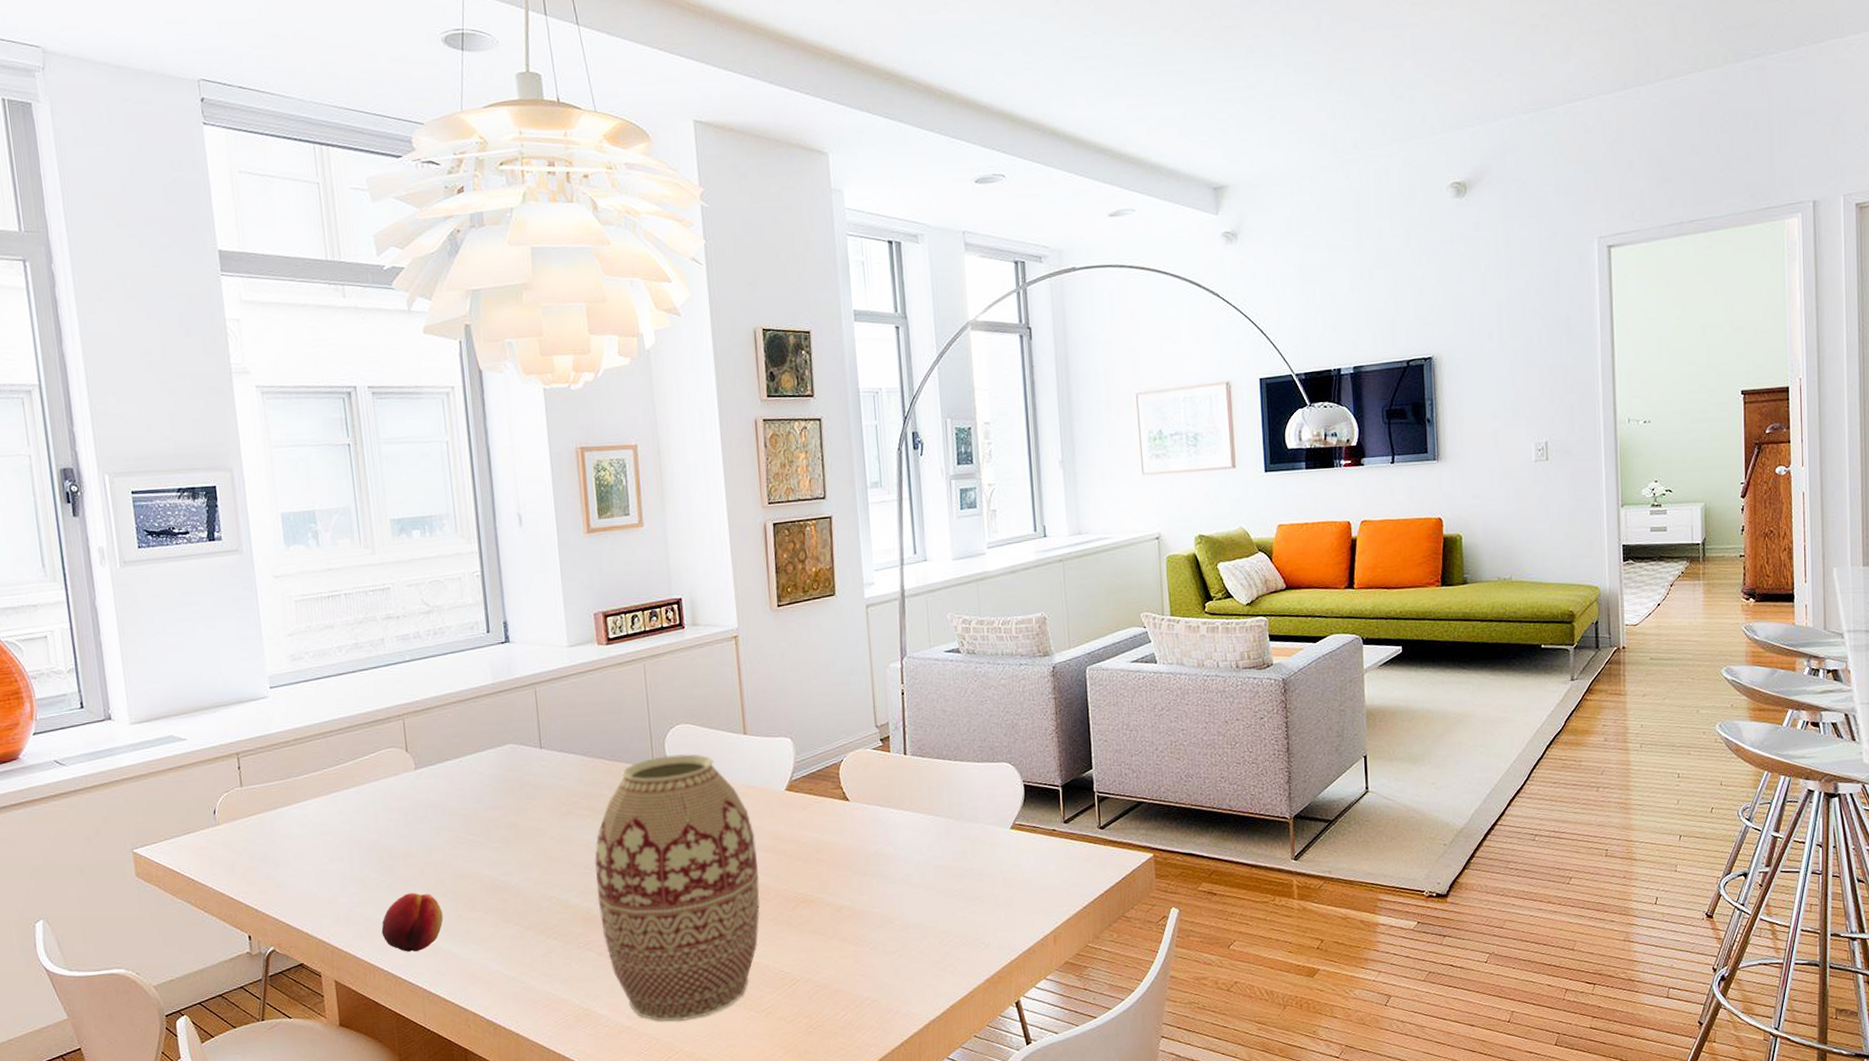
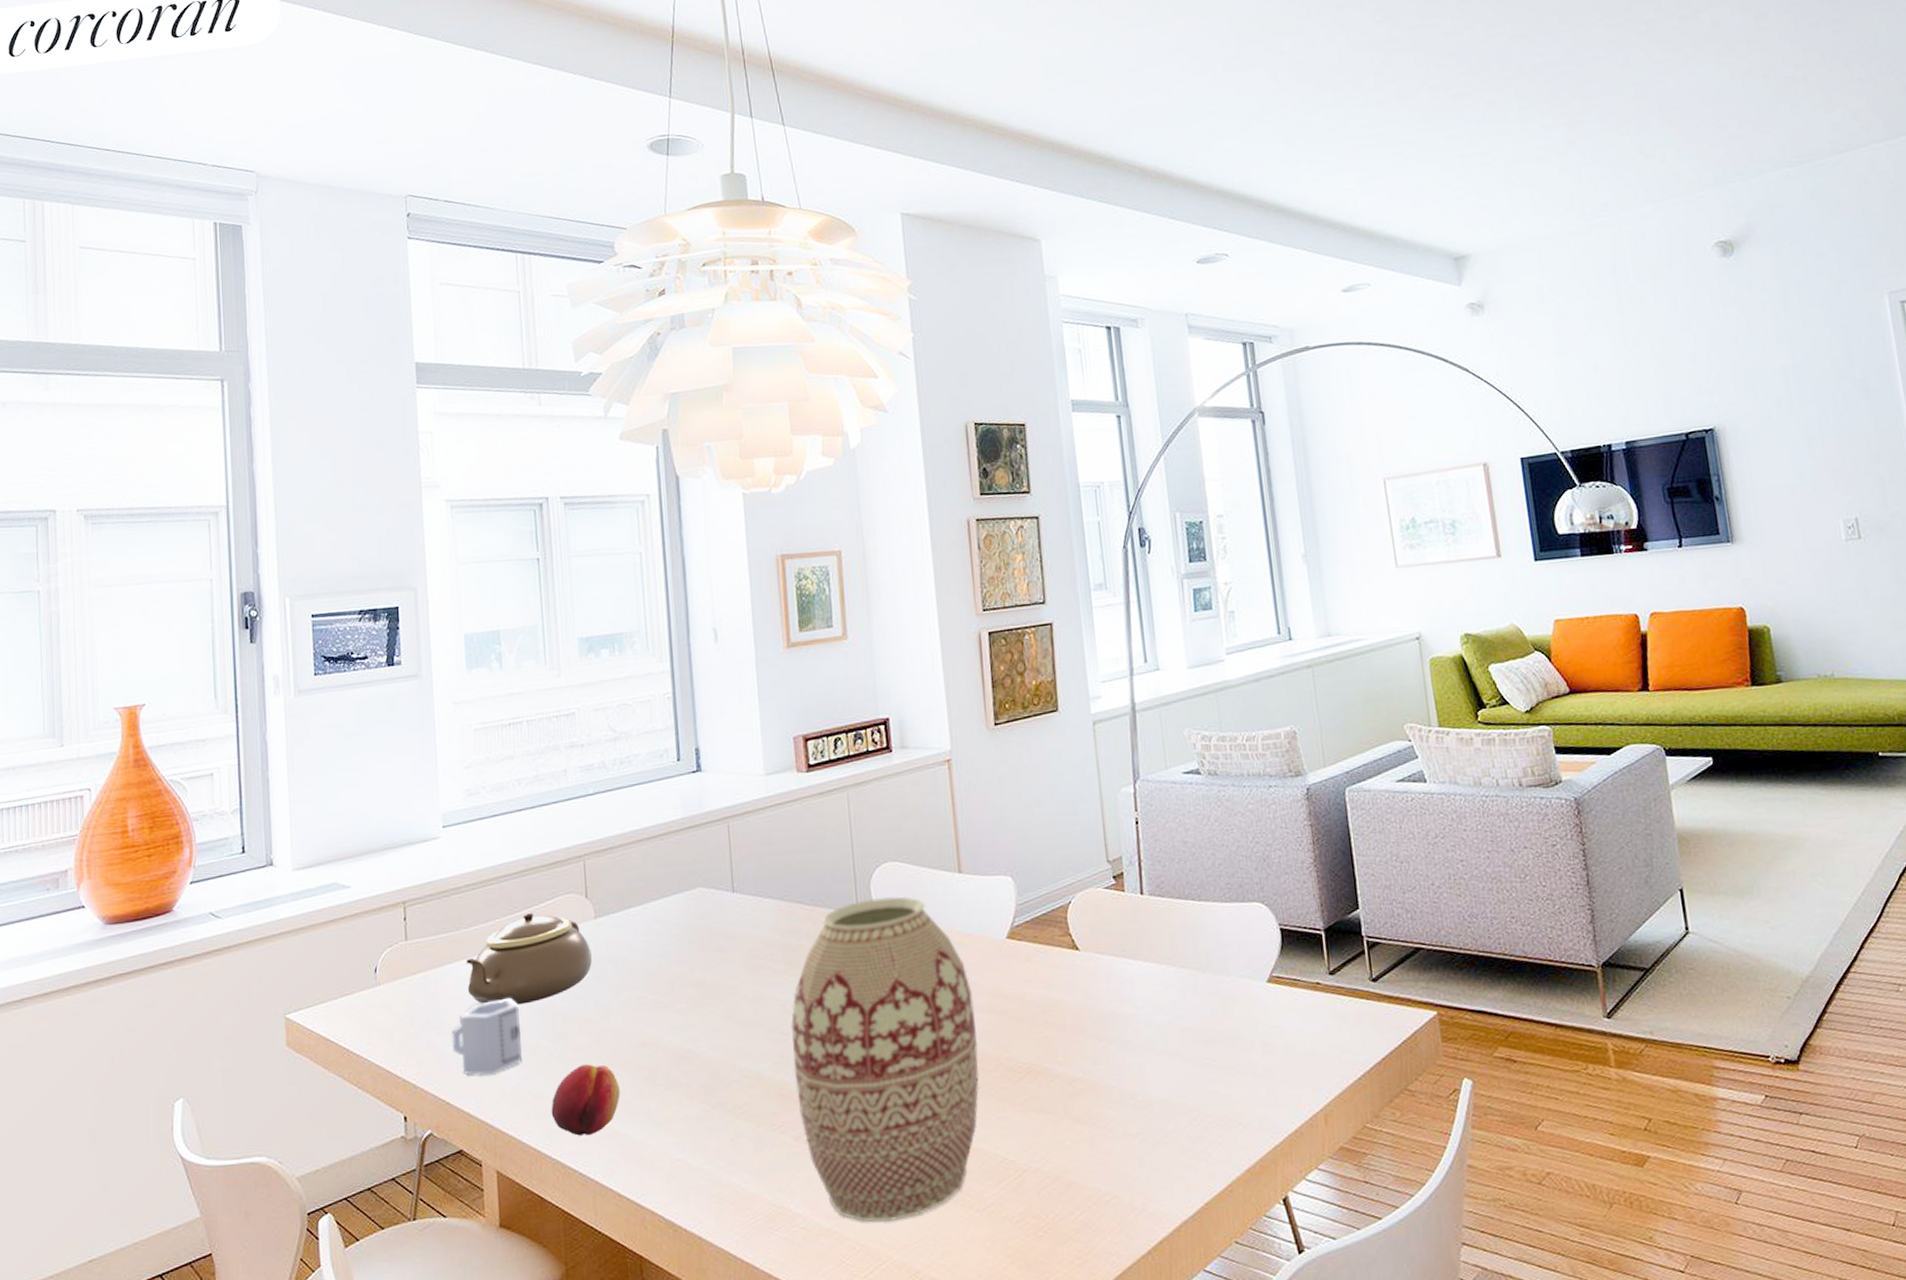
cup: none [288,837,353,902] -> present [452,998,522,1075]
teapot: none [297,763,414,843] -> present [465,912,592,1005]

